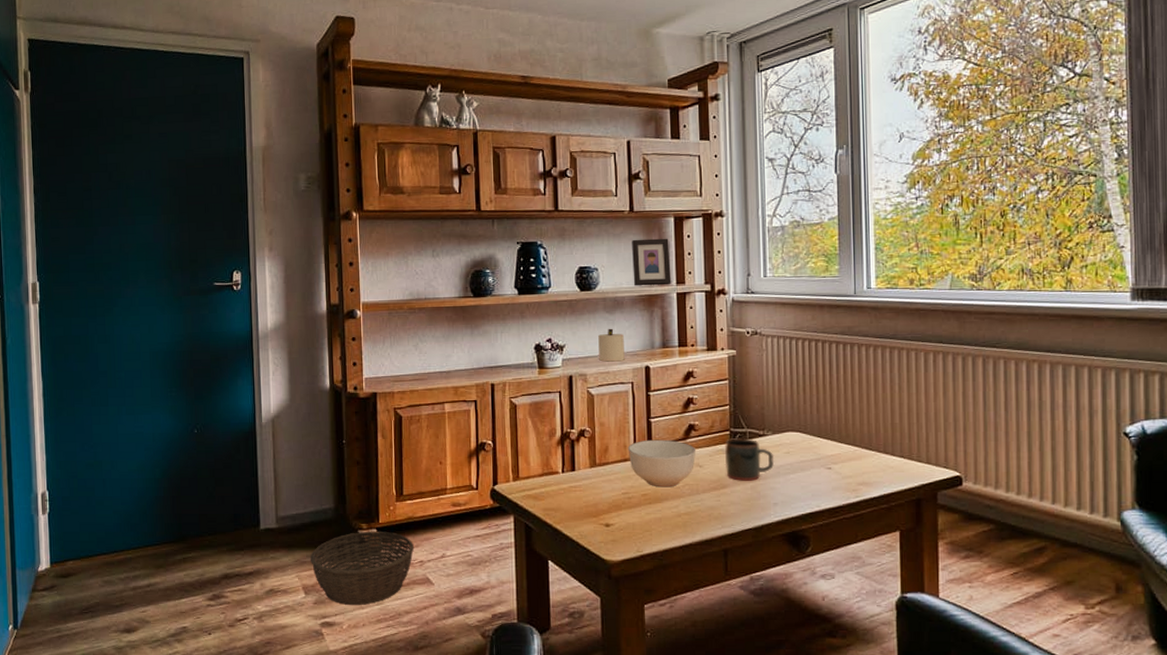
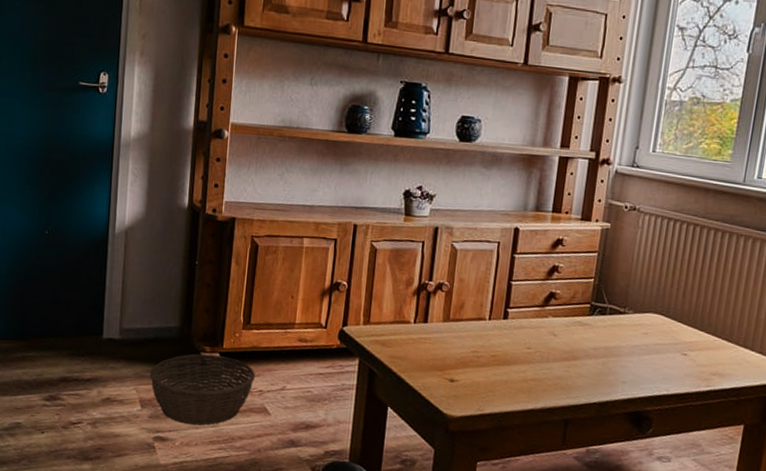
candle: present [598,328,625,362] -> none [468,183,498,220]
bowl: present [627,439,697,488] -> none [483,301,554,352]
picture frame: present [632,238,671,286] -> none [515,94,560,148]
mug: present [724,437,775,481] -> none [579,311,632,357]

